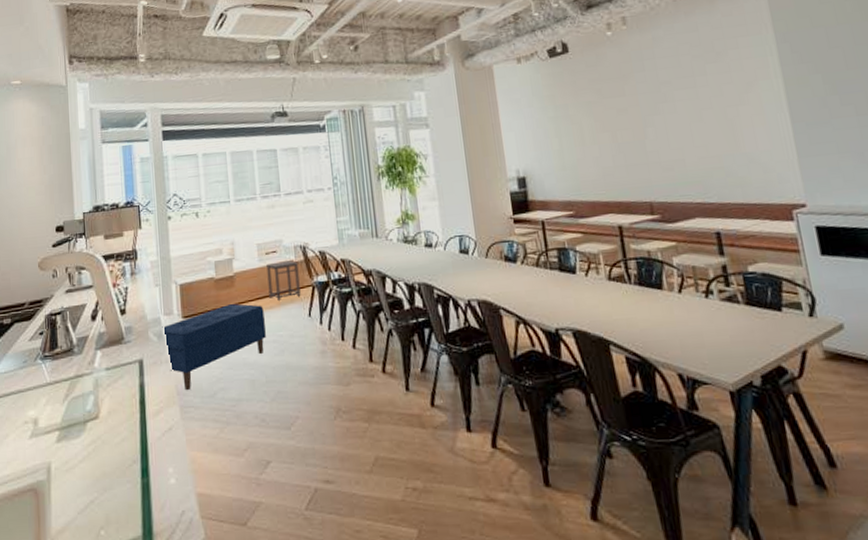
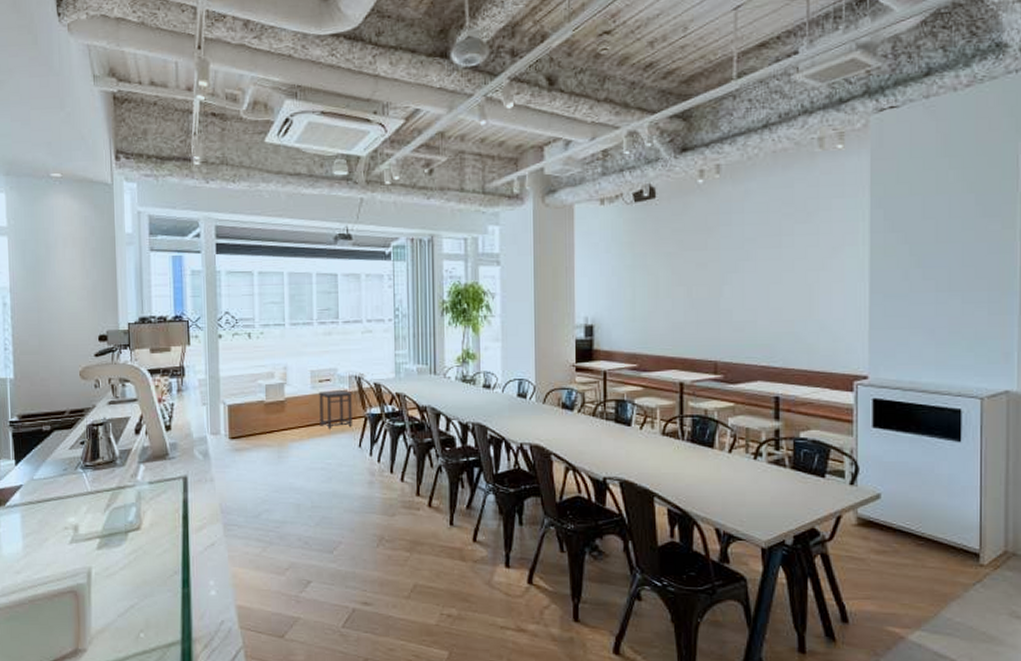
bench: present [162,304,267,391] -> none [208,429,315,510]

